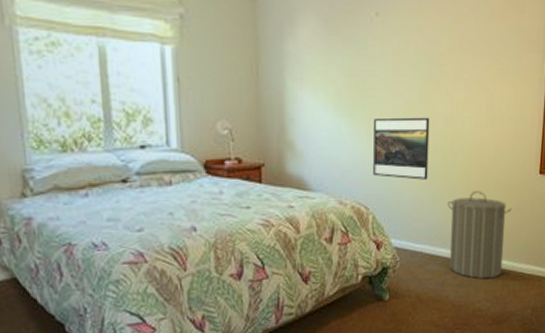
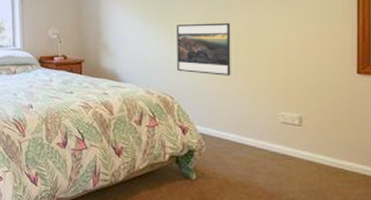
laundry hamper: present [447,190,512,279] -> none [252,87,326,172]

